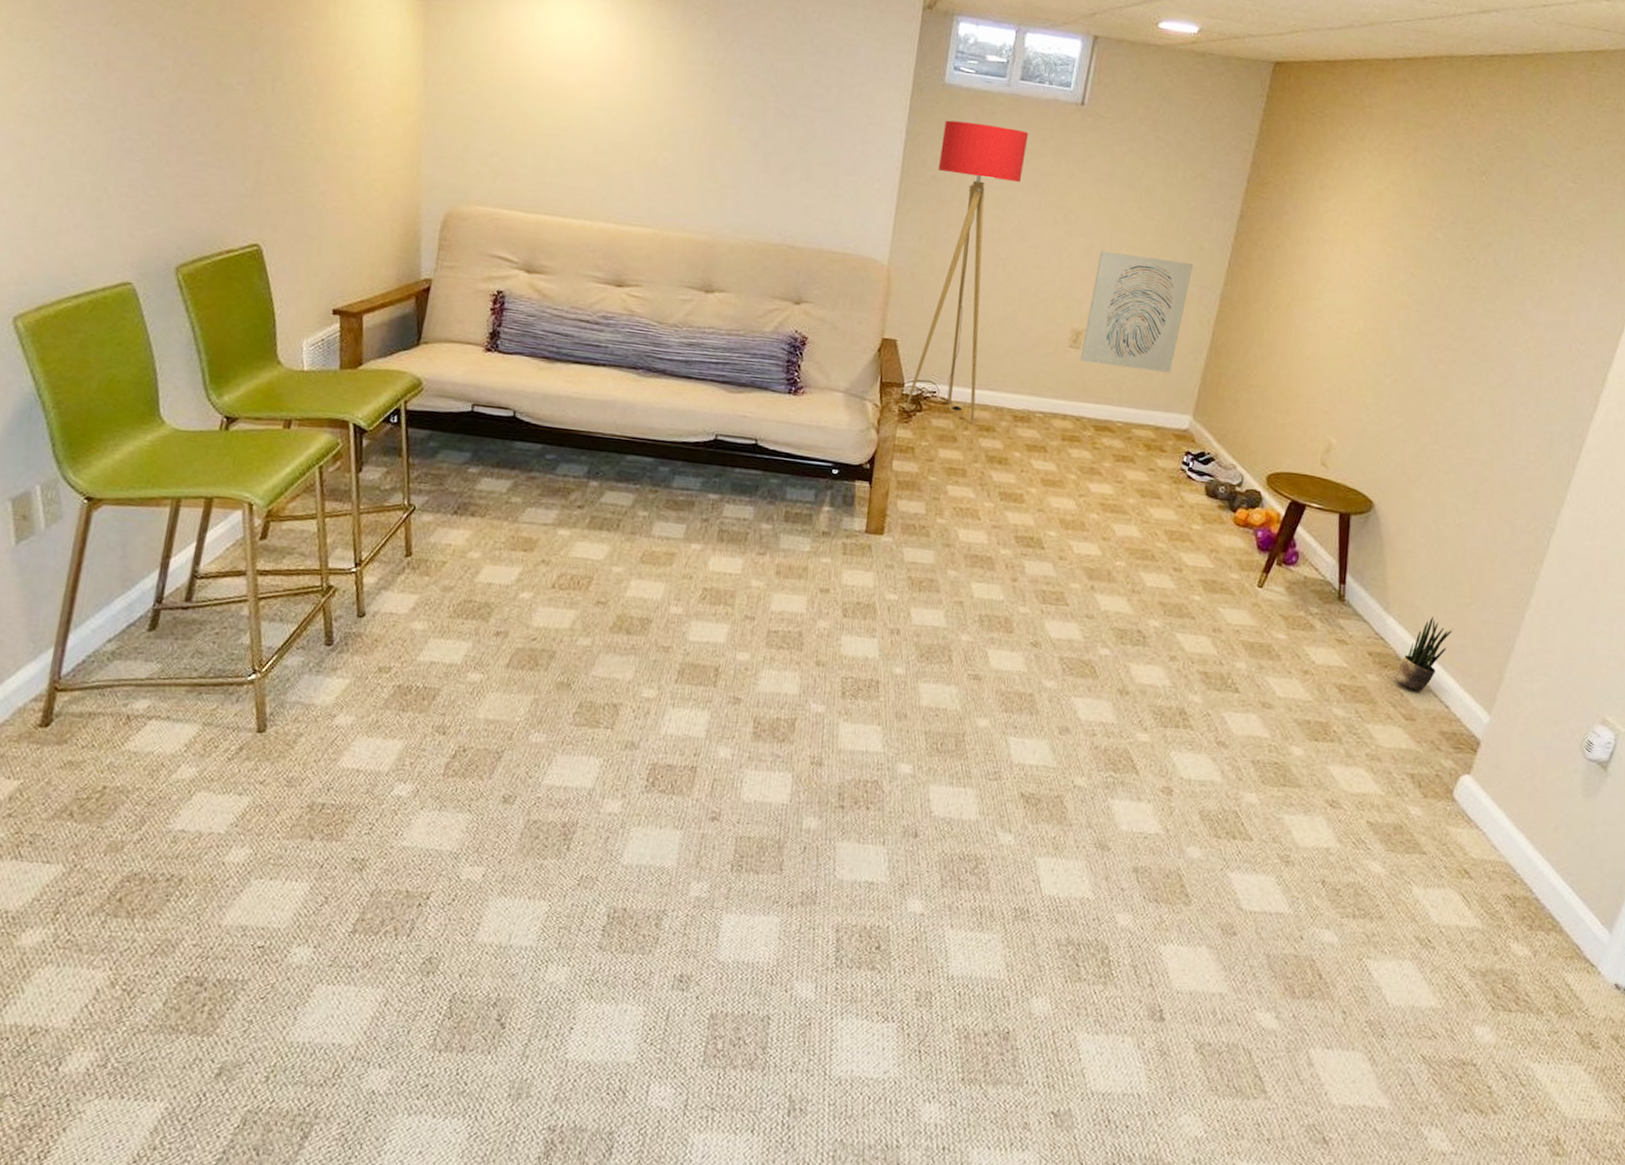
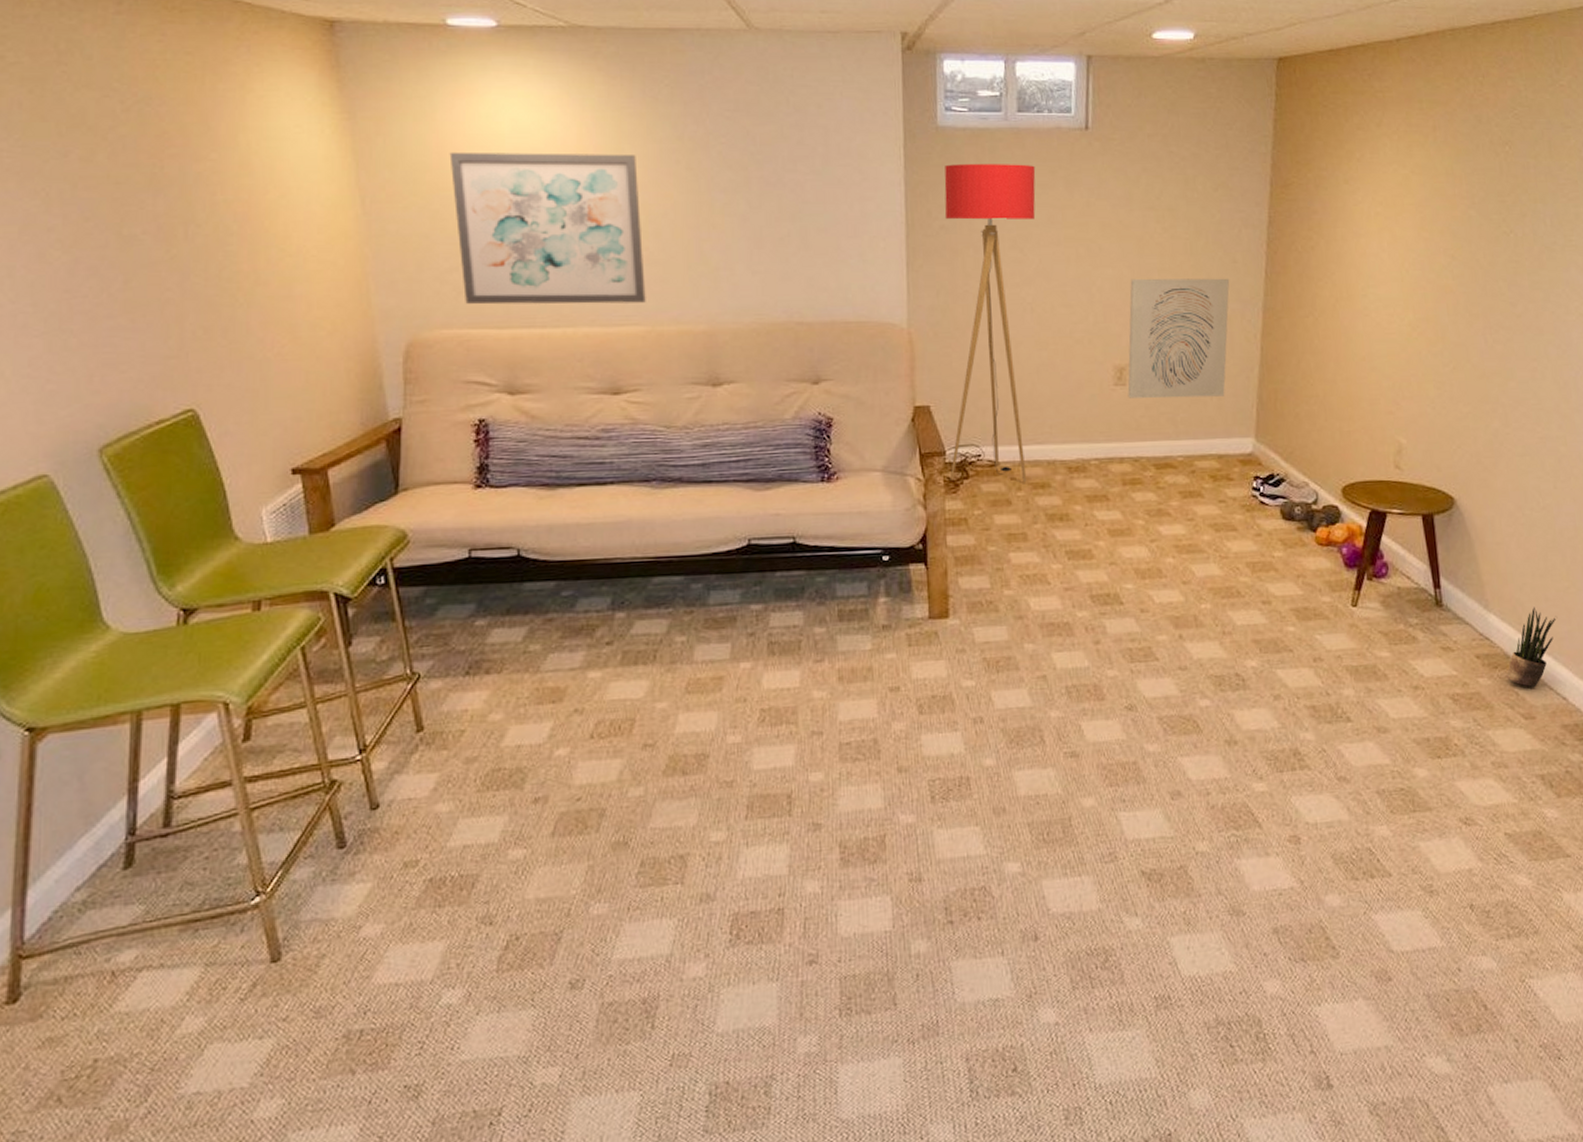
wall art: none [500,47,669,208] -> present [449,152,646,305]

